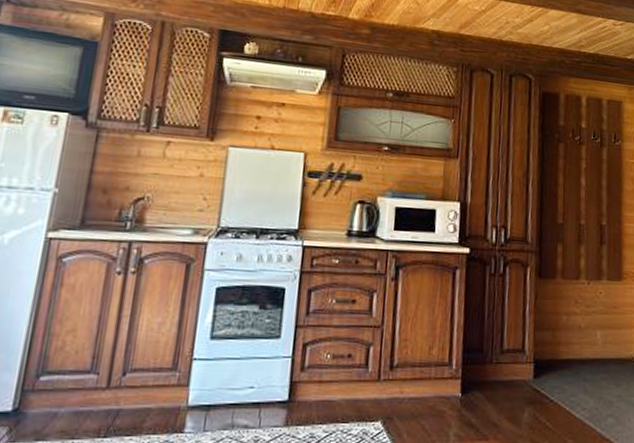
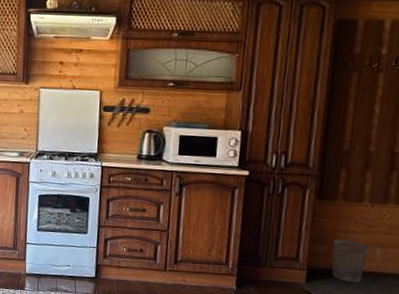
wastebasket: none [556,323,589,374] -> present [332,239,368,283]

